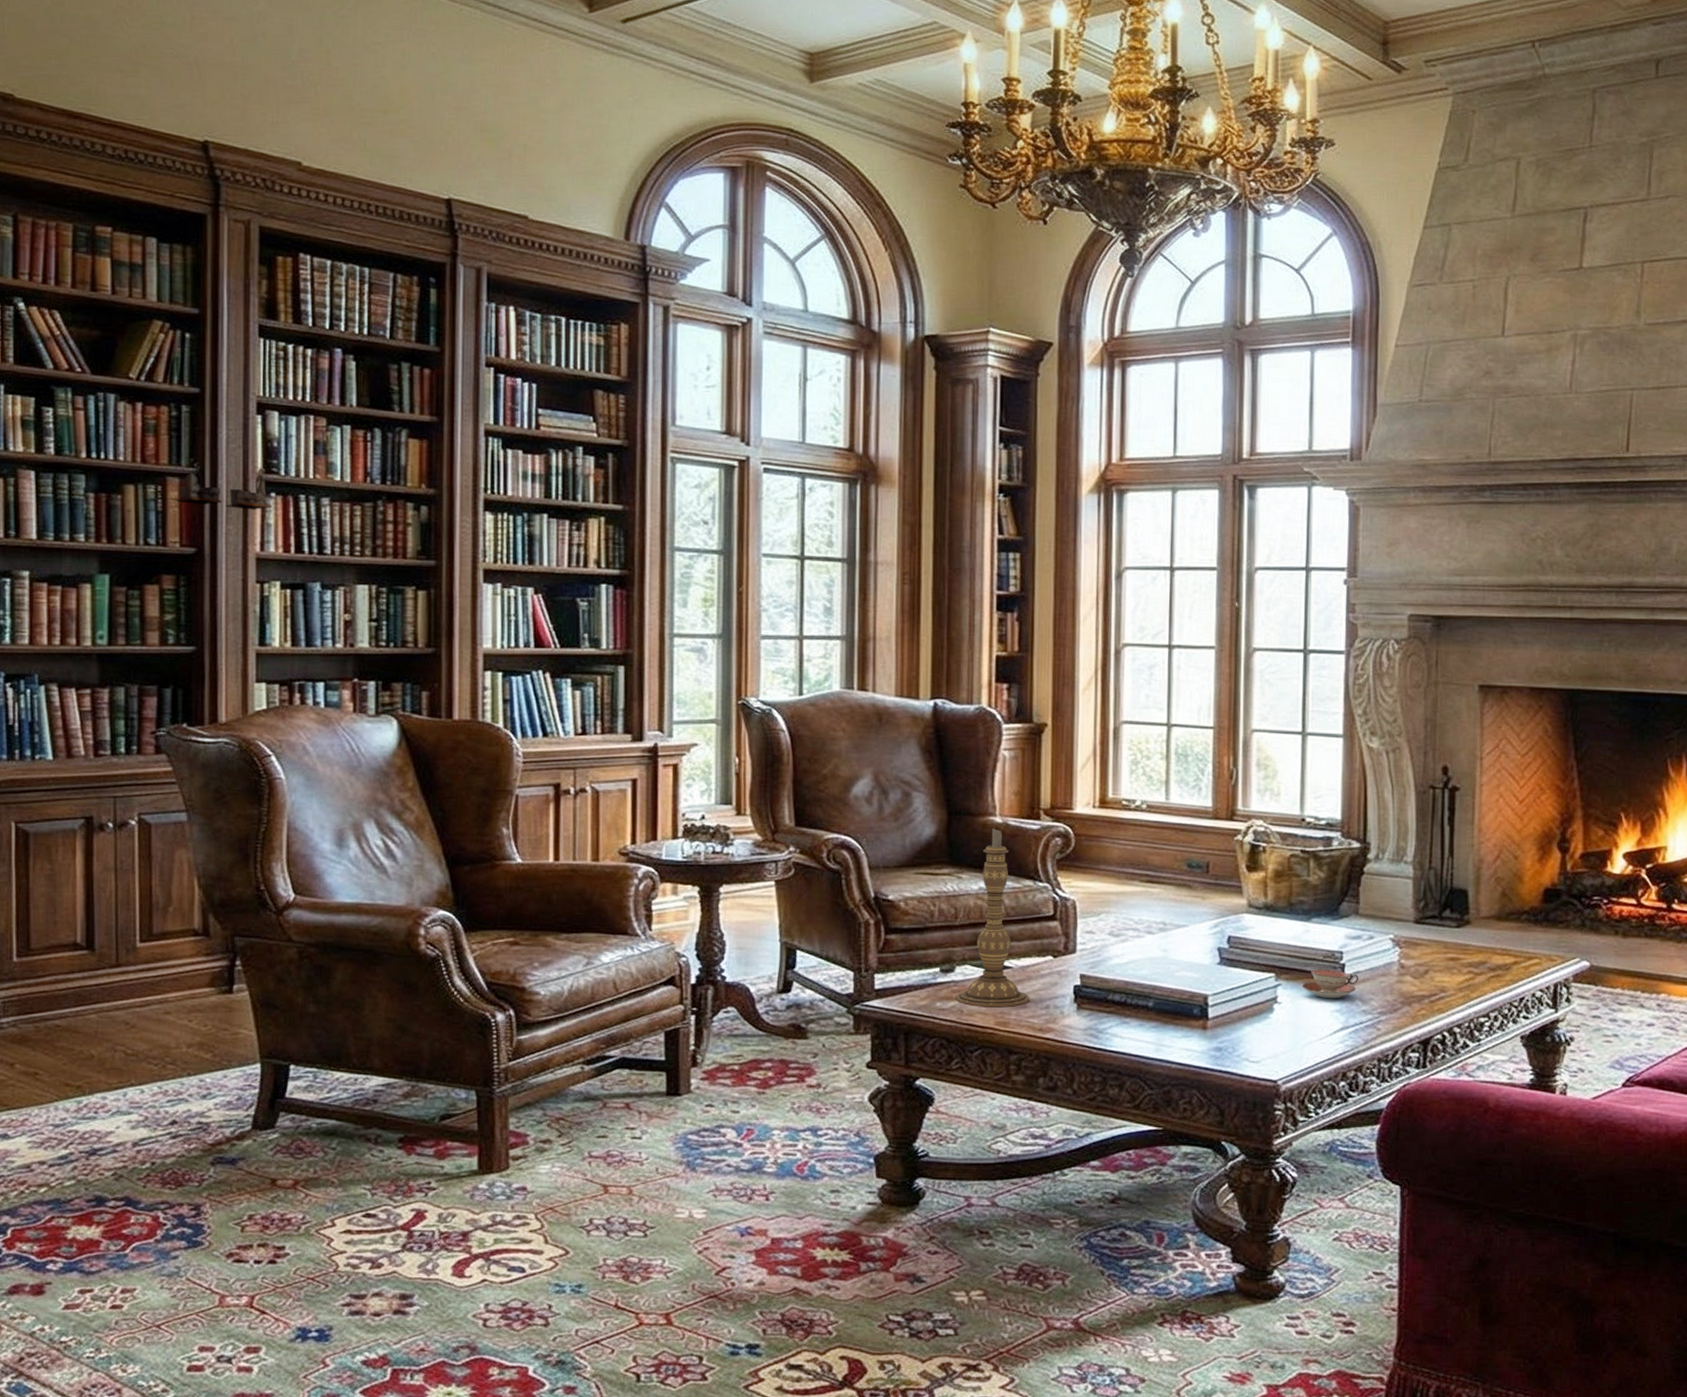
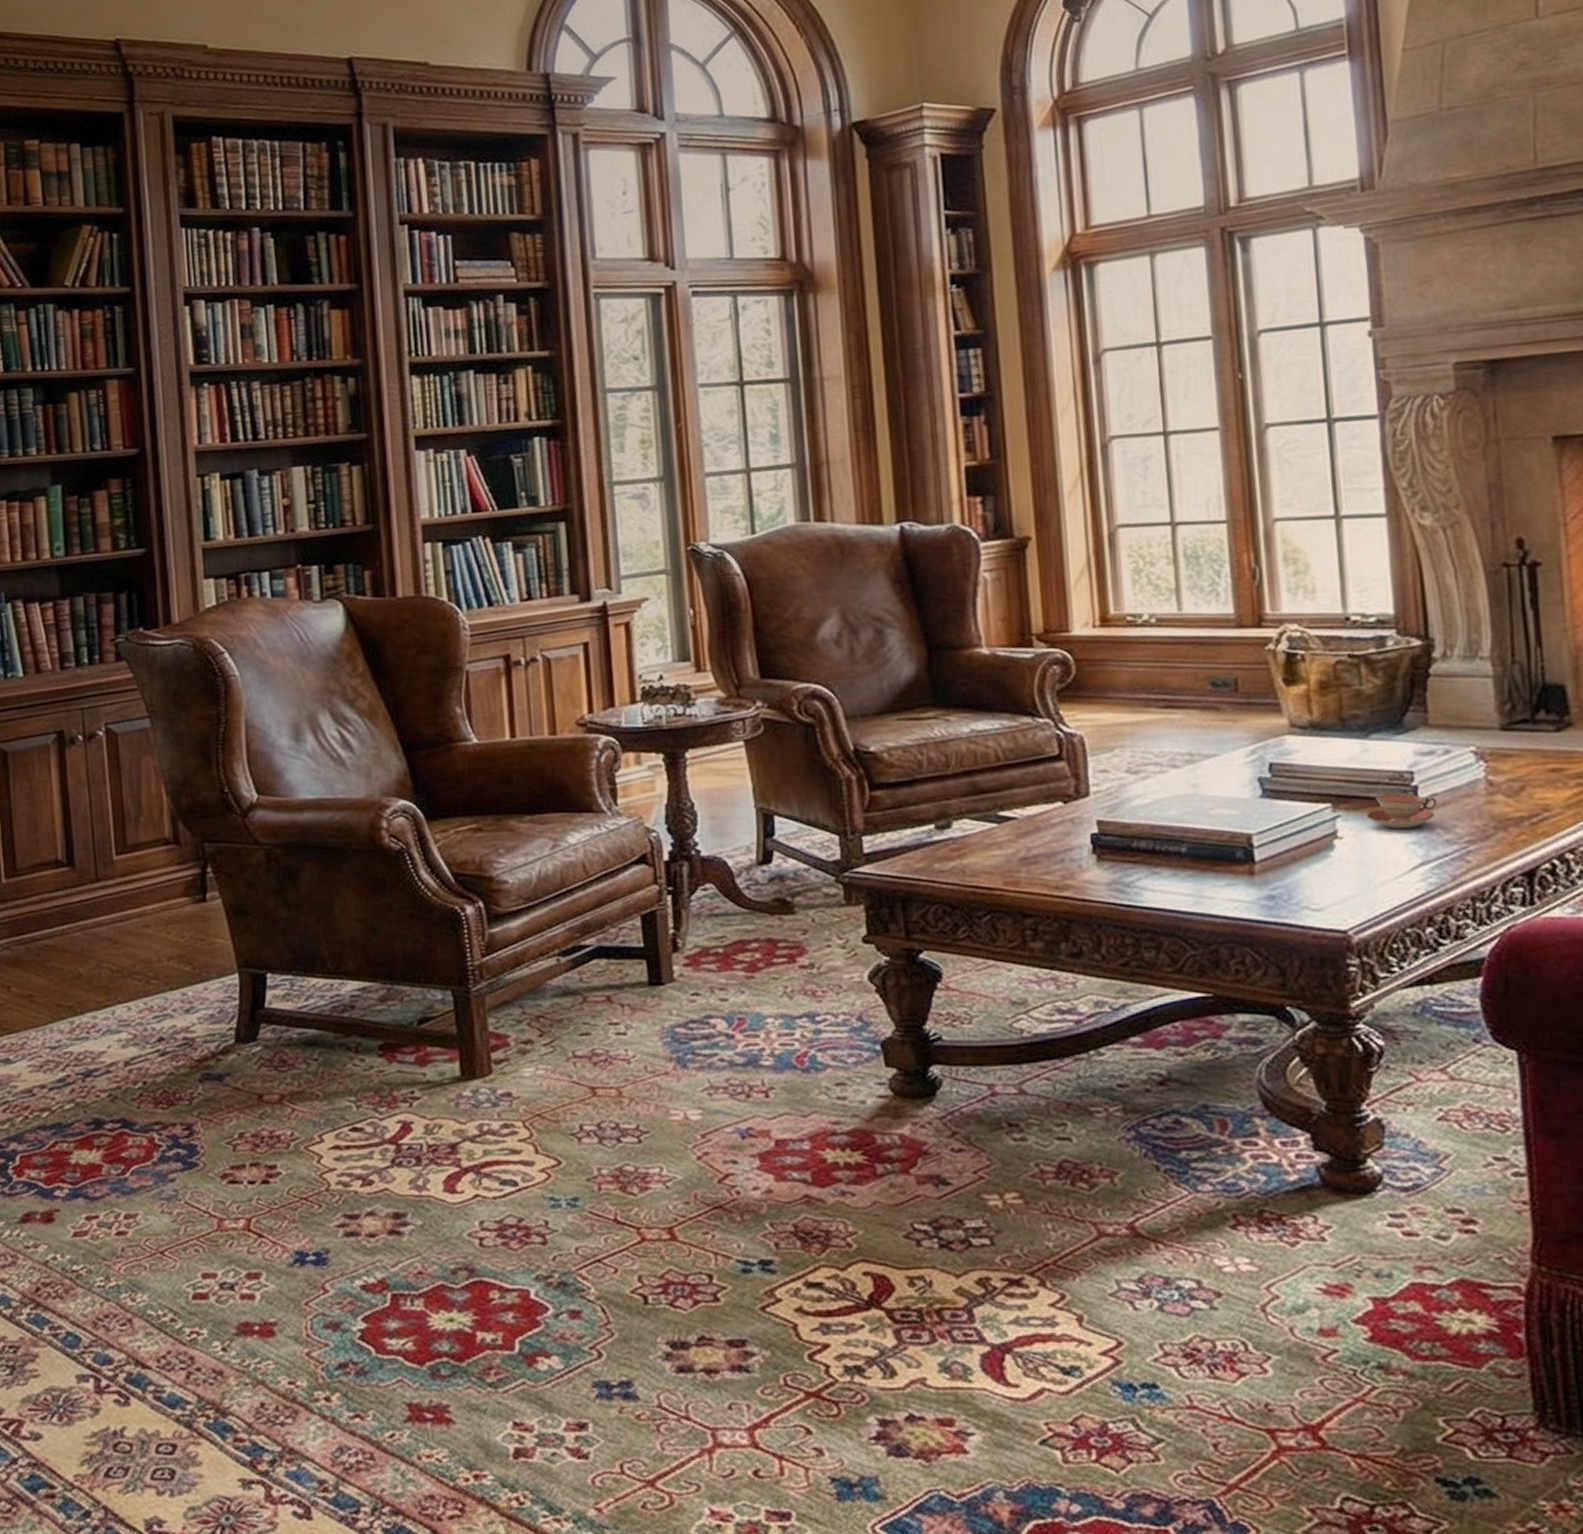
bookend: present [174,457,271,510] -> none [114,357,205,405]
candlestick: present [956,826,1030,1008] -> none [956,658,1041,866]

